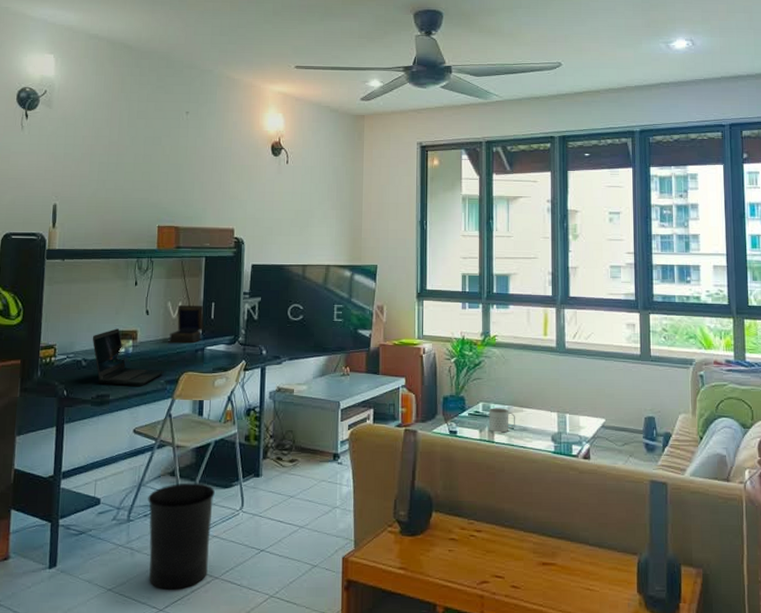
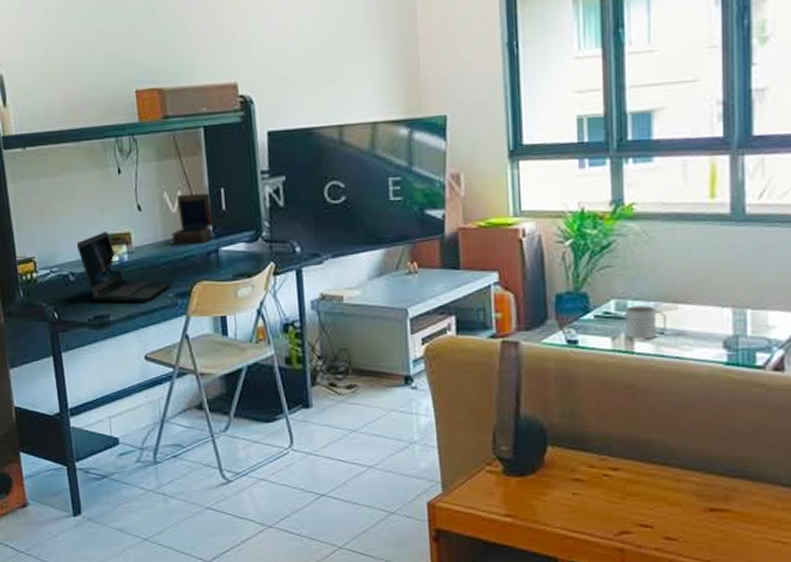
waste bin: present [148,482,215,591] -> none [174,417,258,541]

